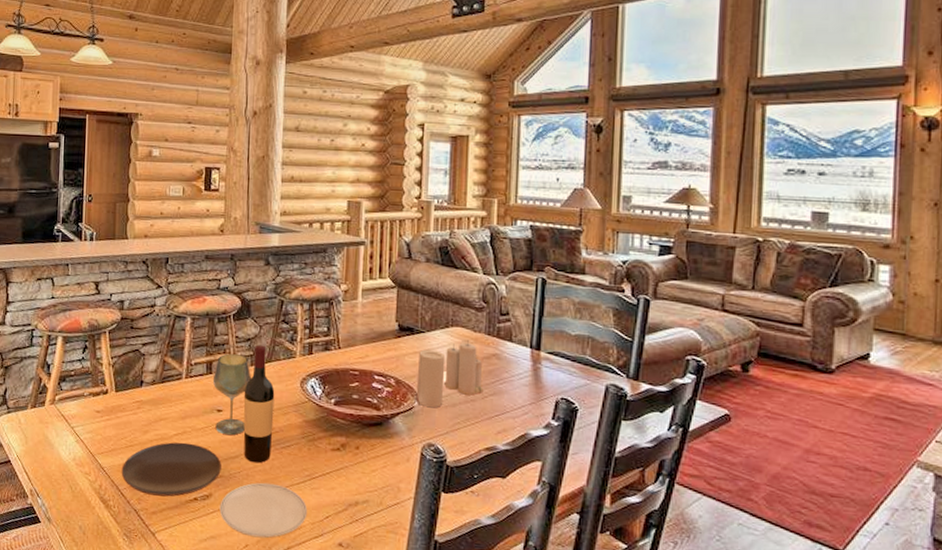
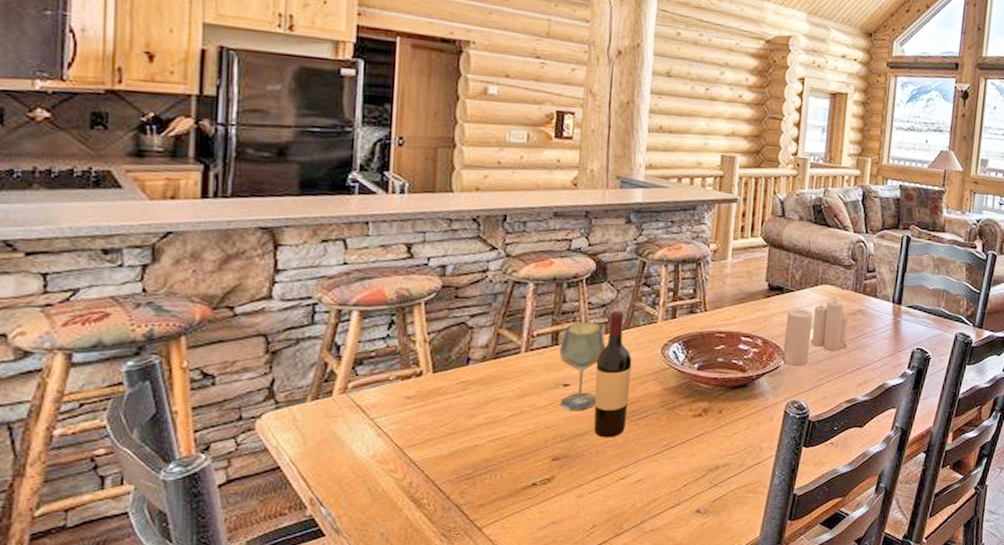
plate: present [121,442,221,497] -> none [439,423,567,486]
plate: present [219,482,308,539] -> none [563,457,665,517]

